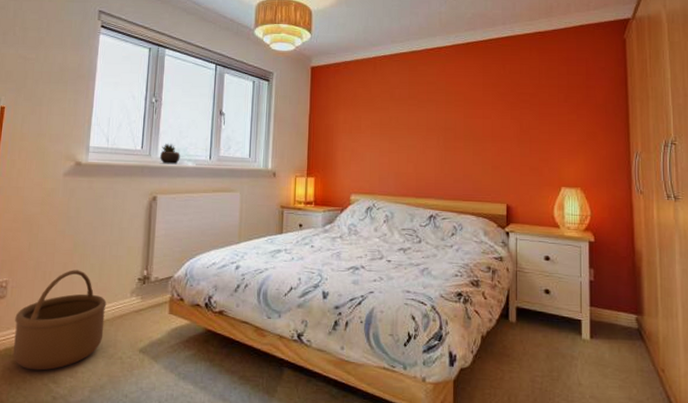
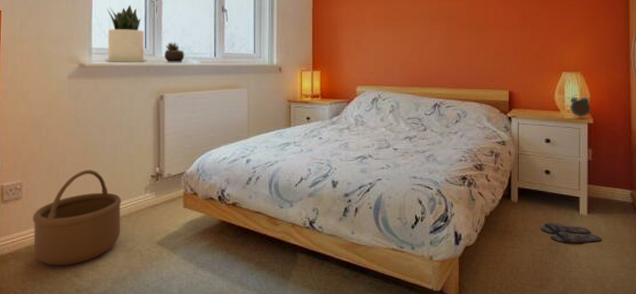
planter: none [101,106,143,163] -> present [104,5,147,63]
slippers: none [540,346,606,371] -> present [540,223,602,243]
alarm clock: none [570,210,592,237] -> present [570,94,591,119]

